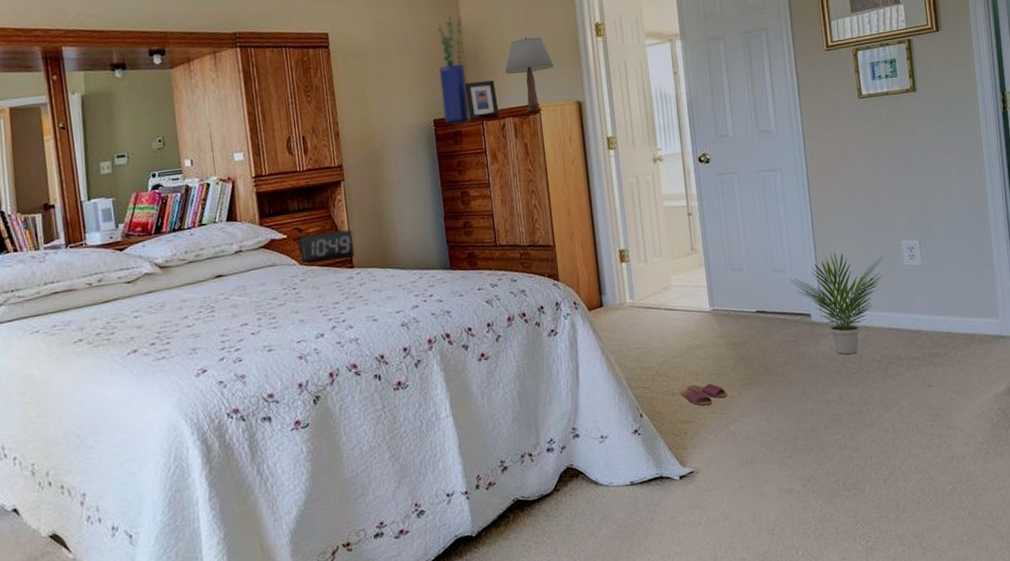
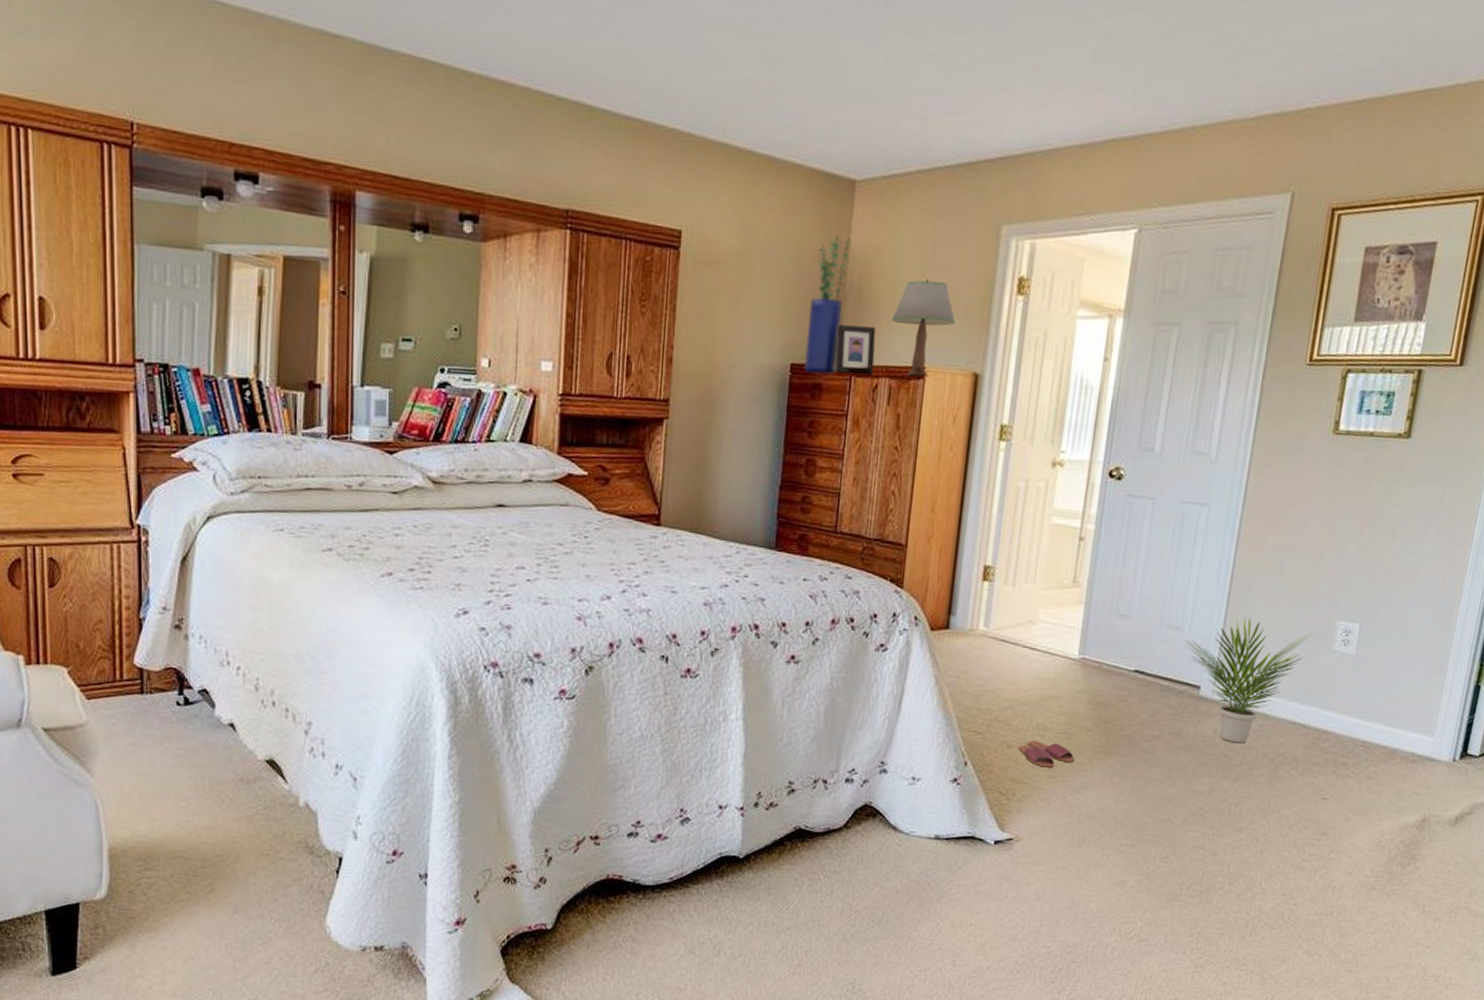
alarm clock: present [299,229,355,263] -> none [600,475,666,513]

